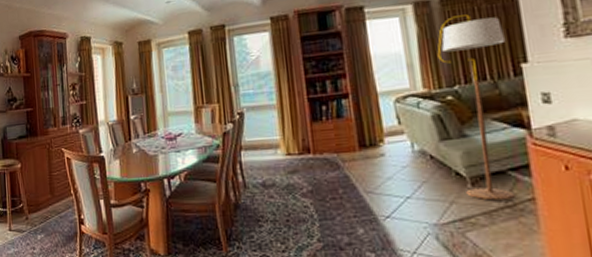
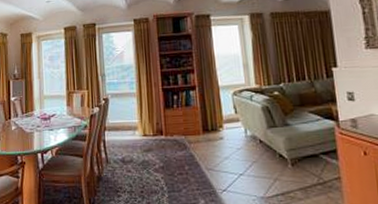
floor lamp: present [437,14,517,201] -> none [267,26,326,179]

